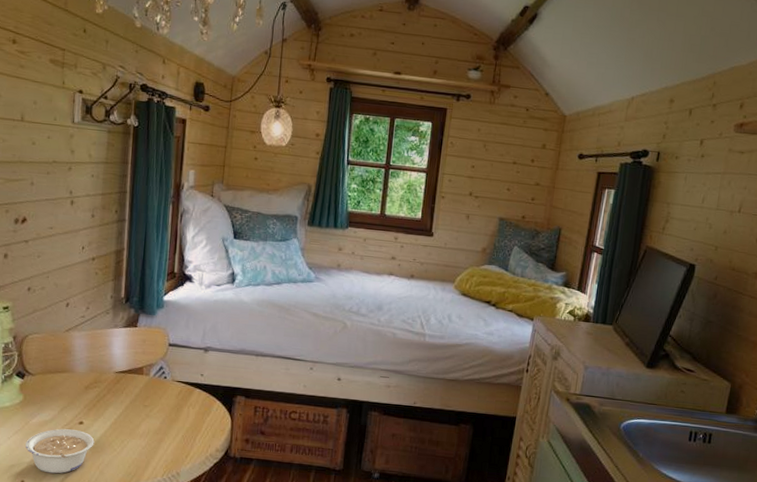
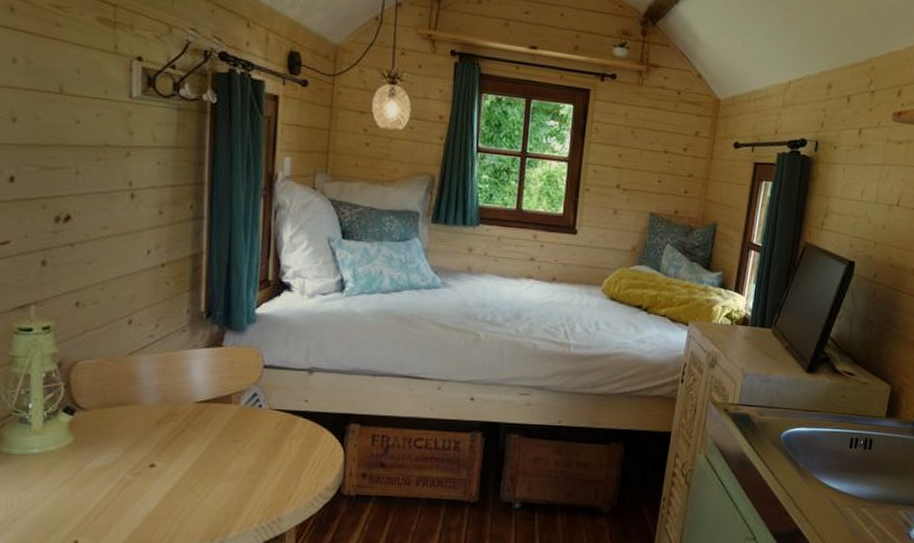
legume: present [25,428,95,474] -> none [79,474,171,529]

